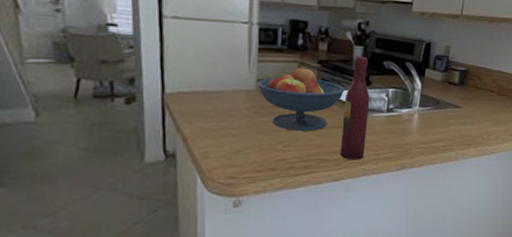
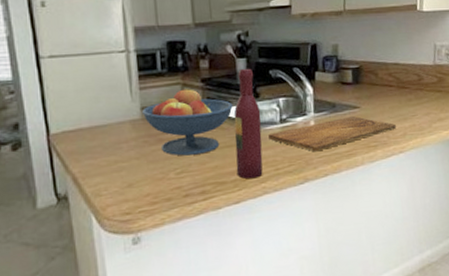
cutting board: none [374,115,491,143] -> present [268,116,396,152]

